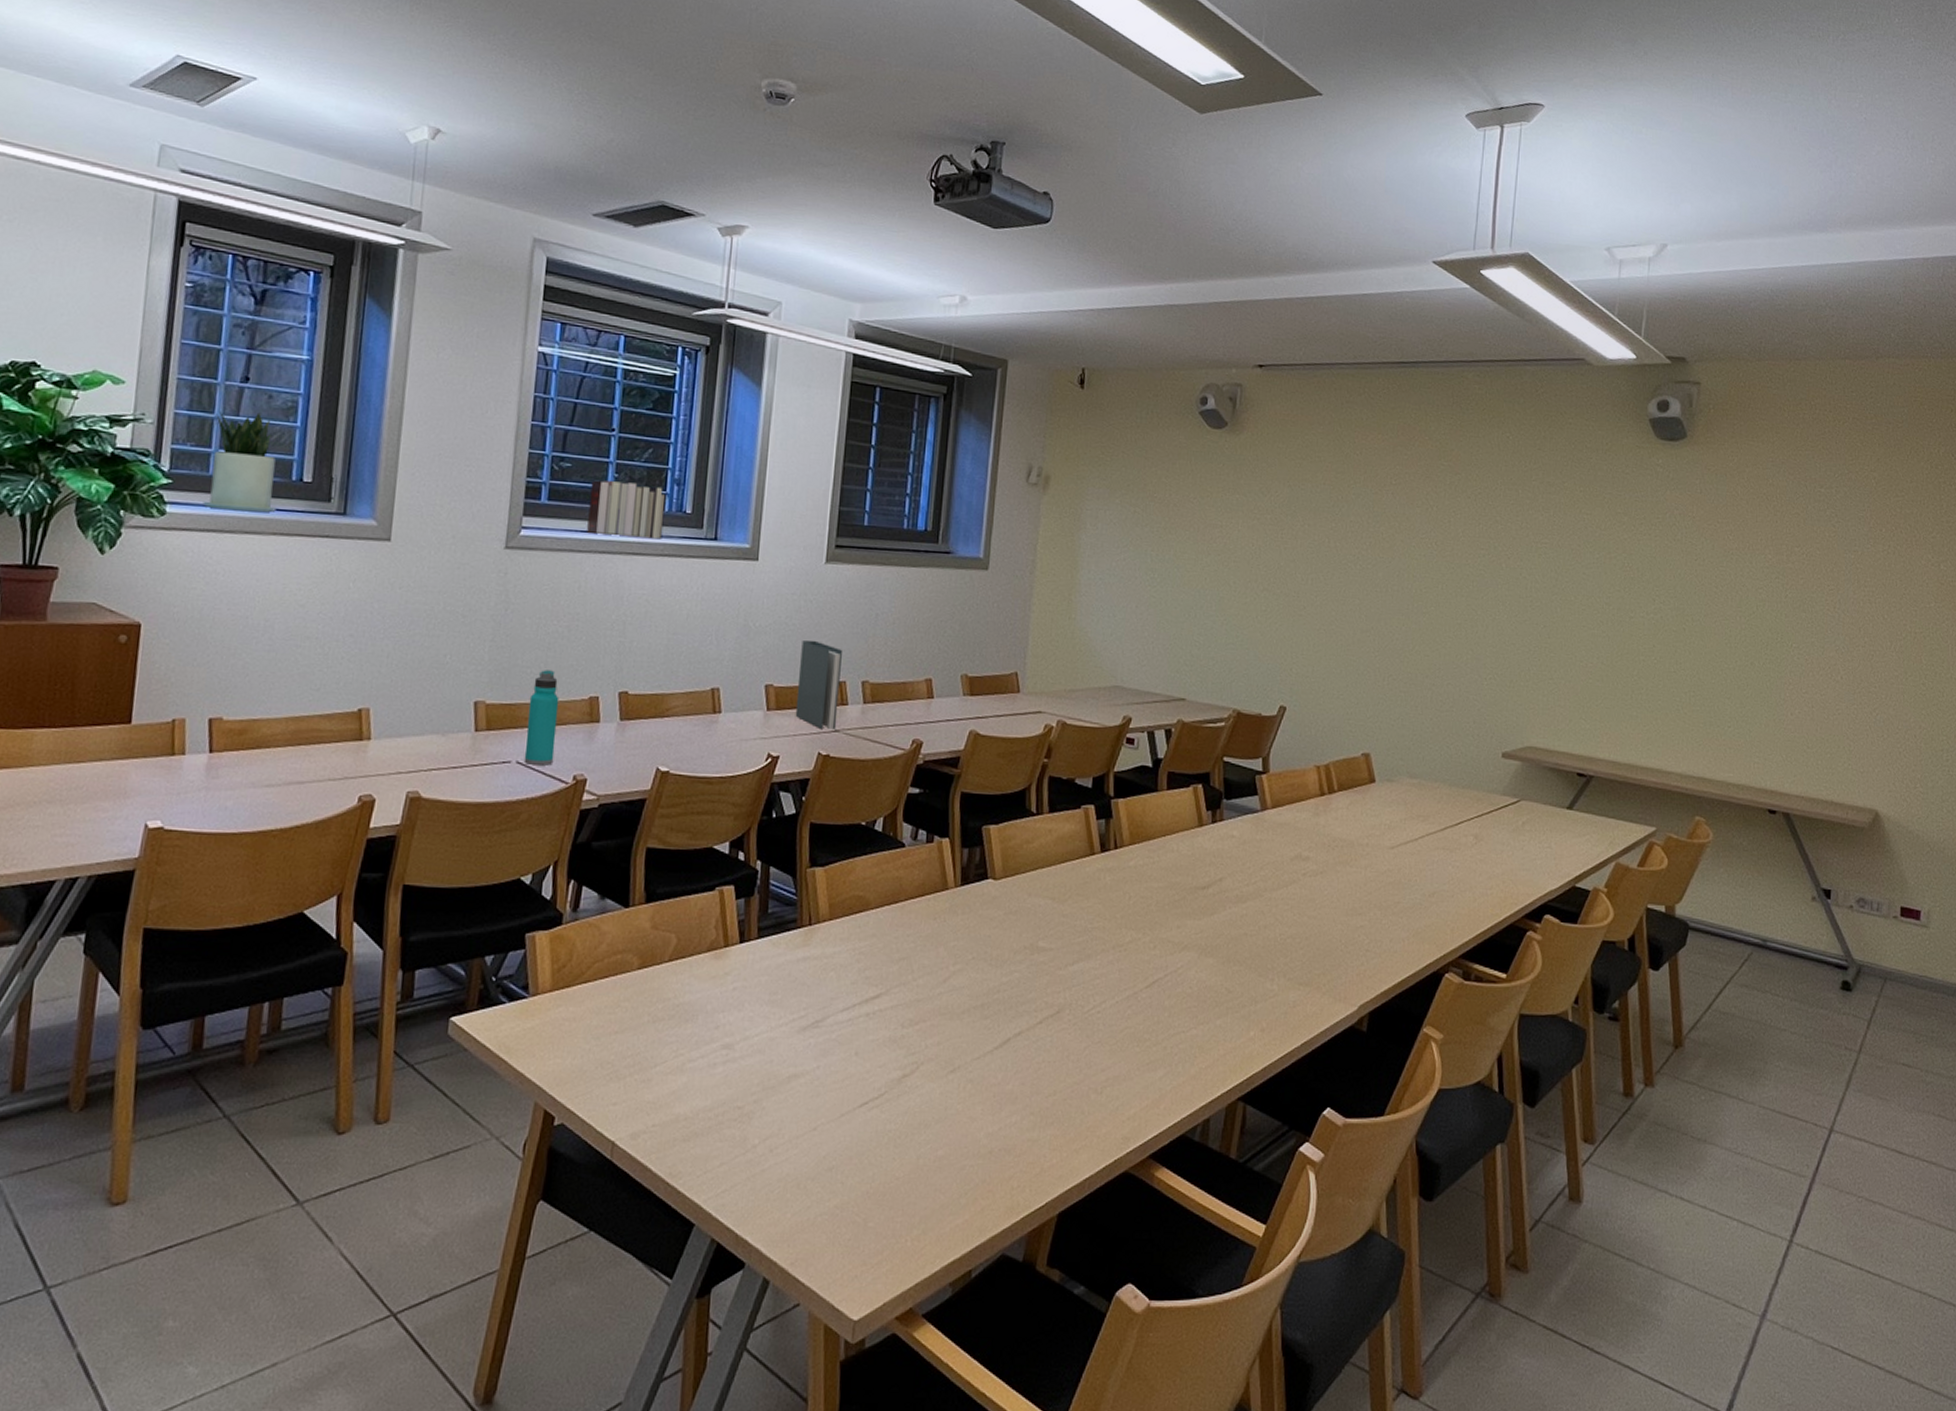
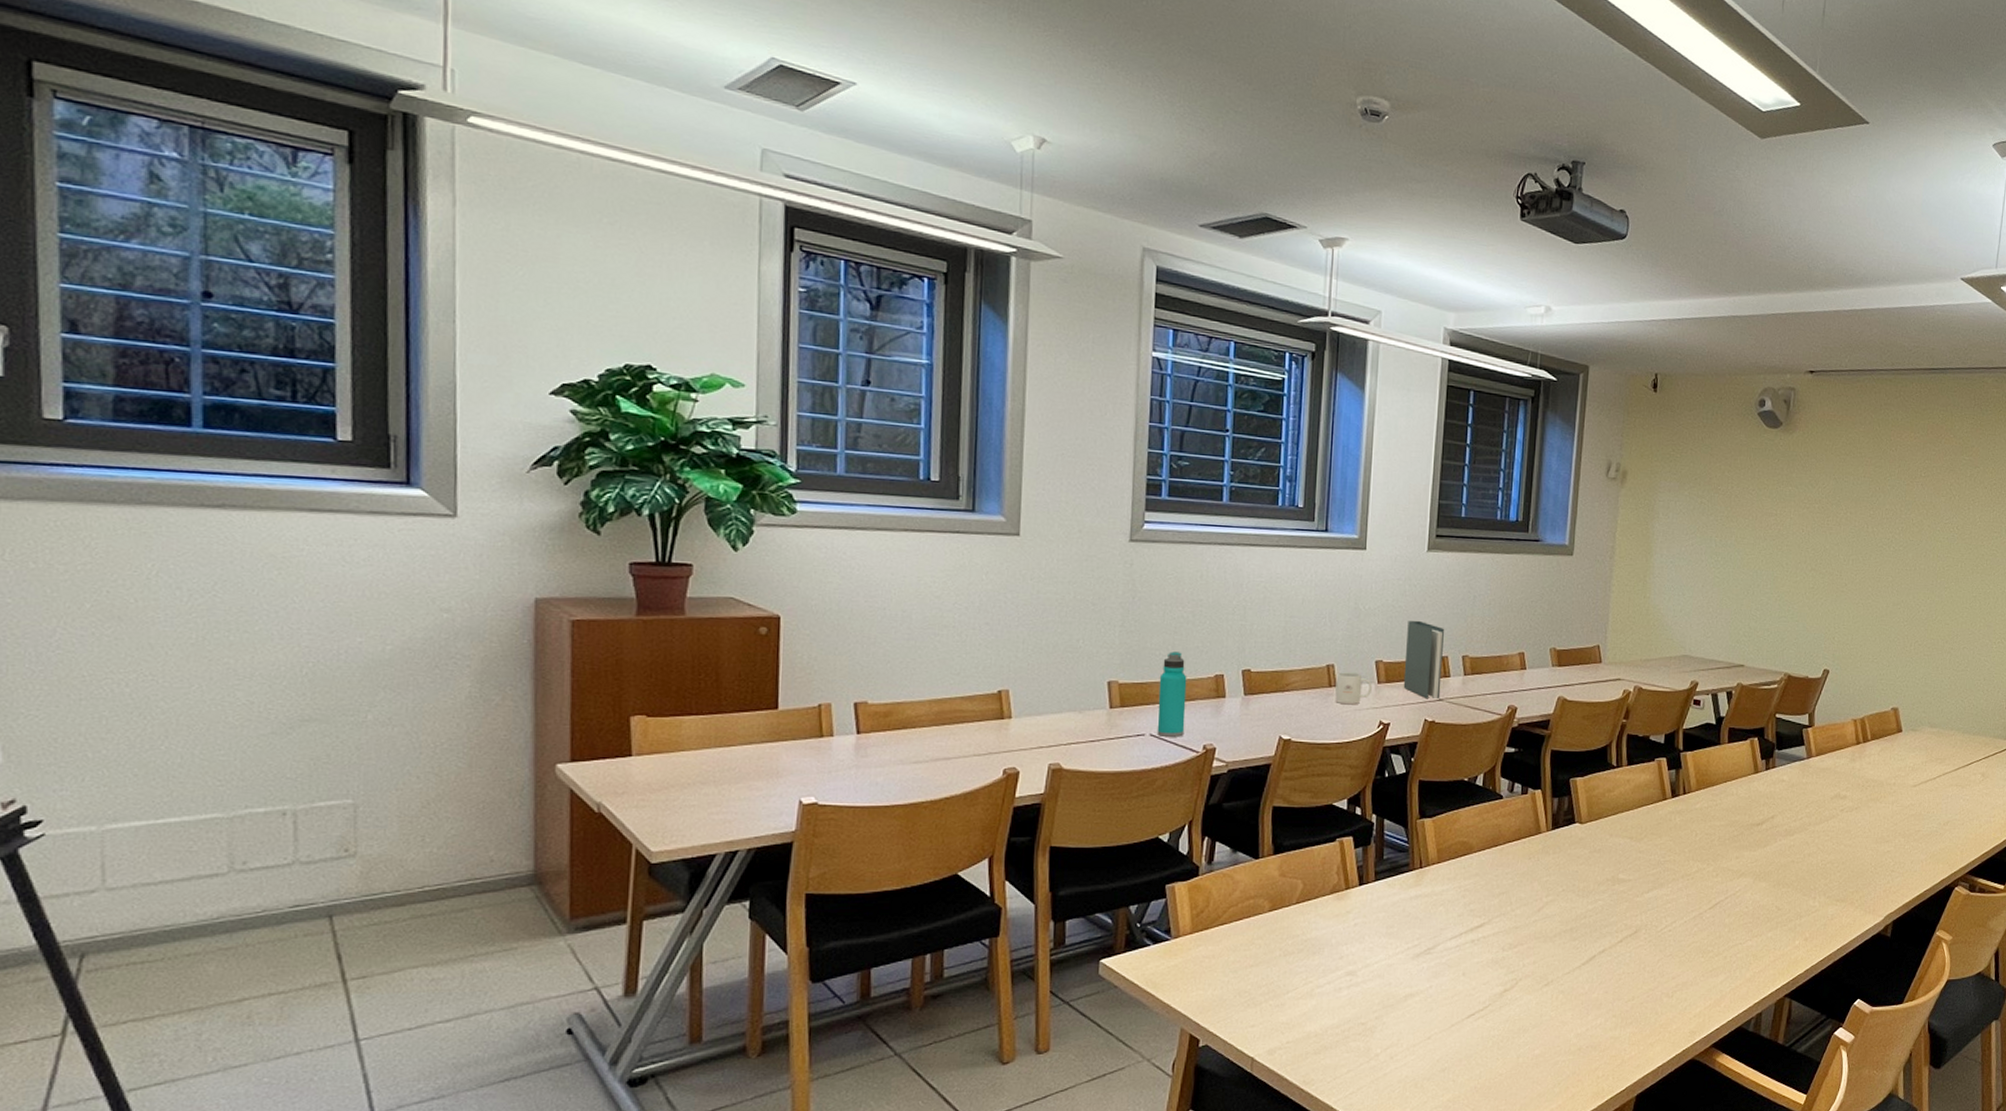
planter: present [203,411,277,513] -> none [832,413,906,511]
books: present [587,480,666,540] -> none [1206,477,1279,532]
mug: none [719,697,760,734] -> present [1335,672,1372,705]

